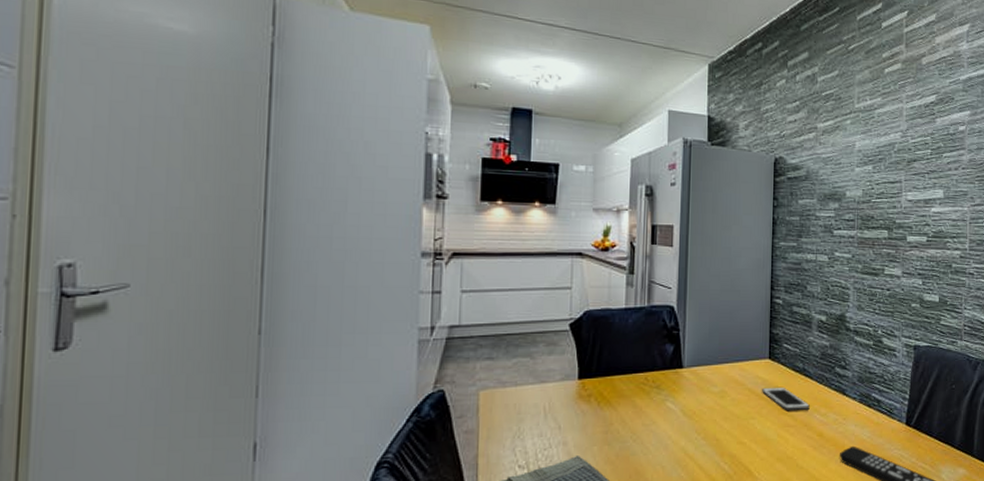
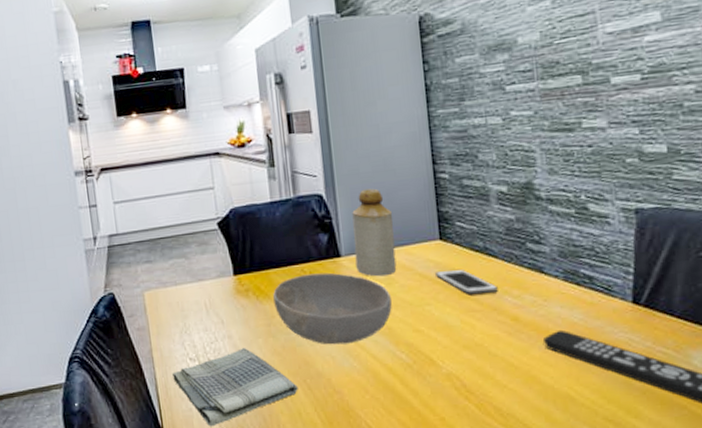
bowl: none [614,382,722,455] -> present [273,272,392,345]
bottle: none [695,306,733,390] -> present [352,188,397,277]

